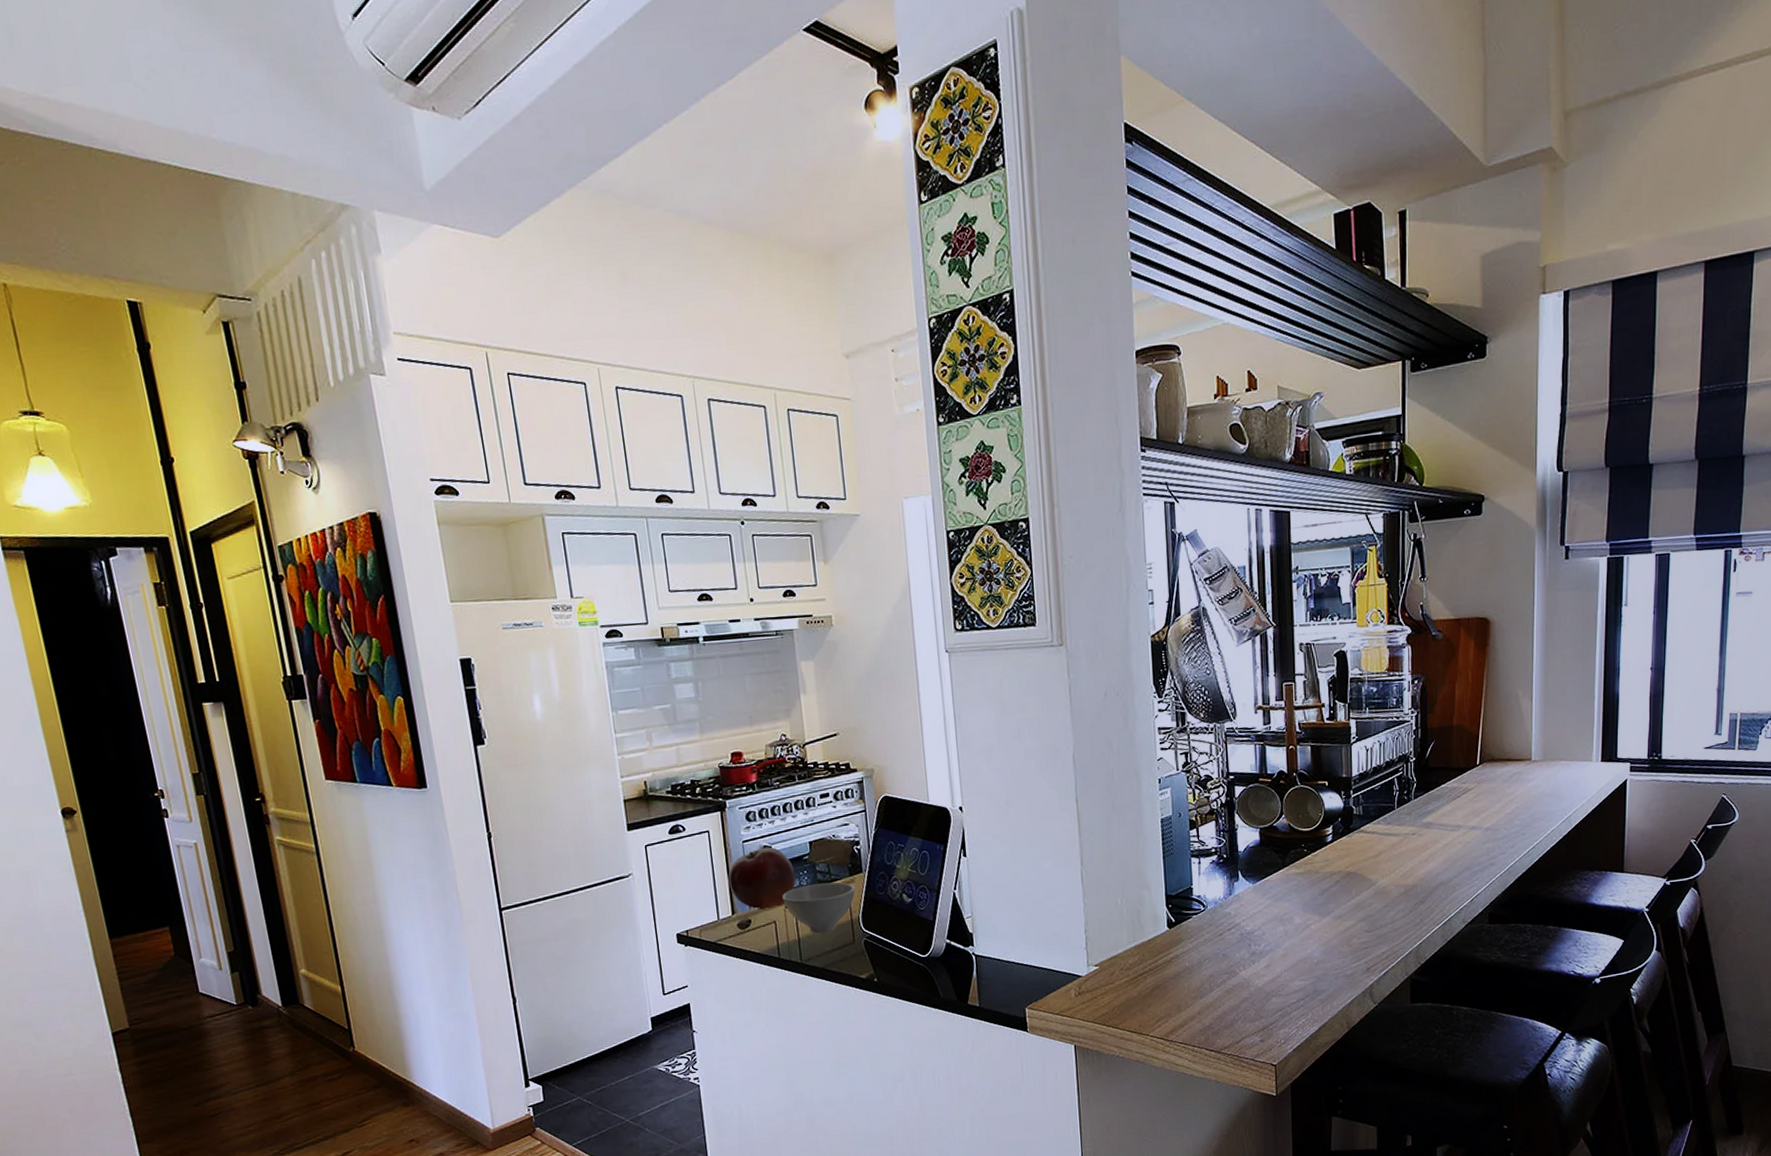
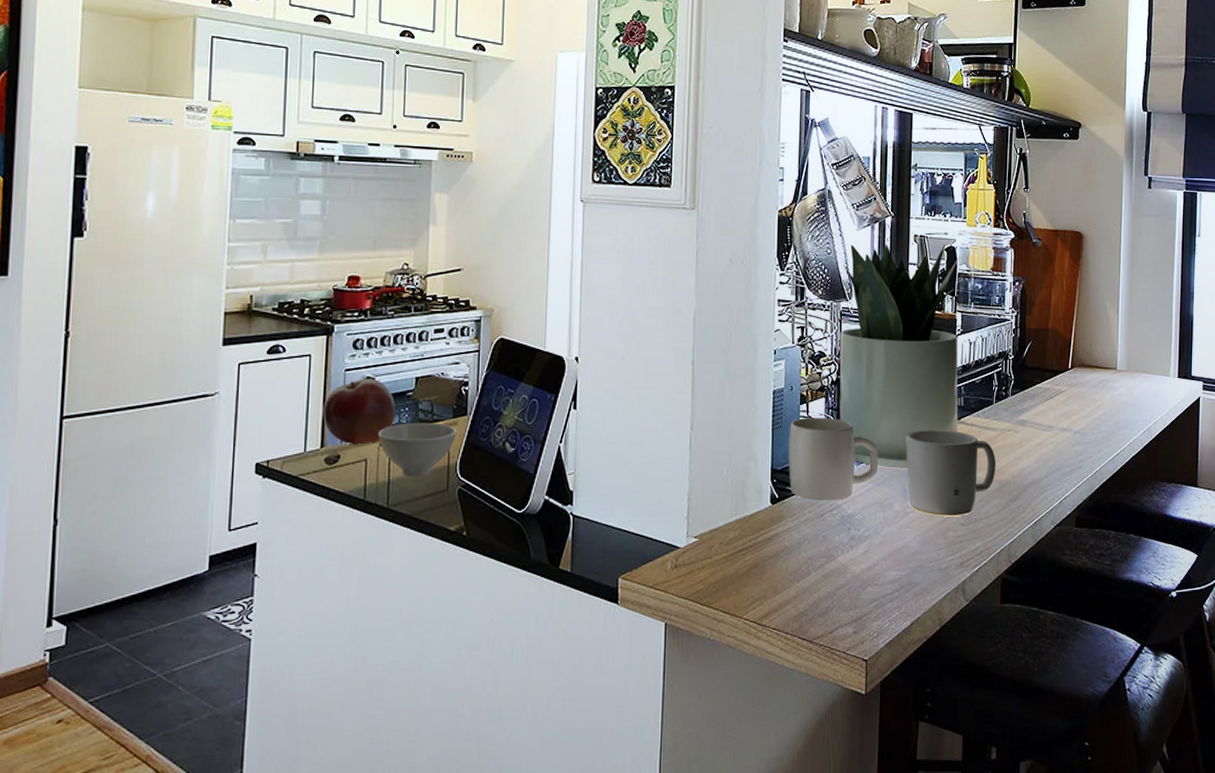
mug: none [1180,840,1276,922] -> present [788,418,879,501]
planter: none [1224,650,1358,883] -> present [839,245,959,468]
mug: none [1303,840,1401,925] -> present [906,429,996,516]

